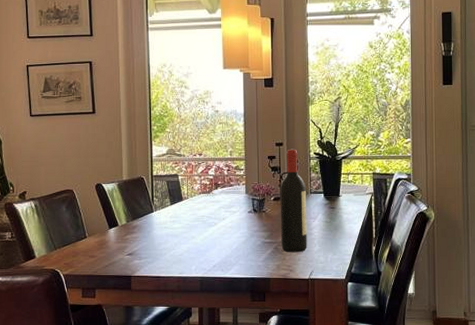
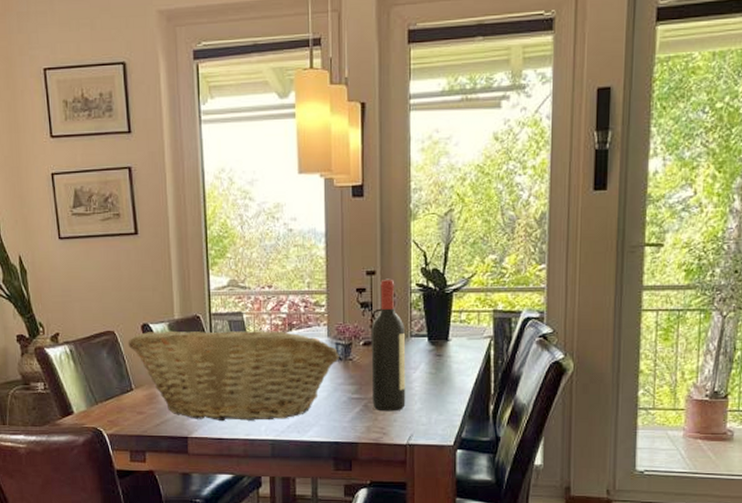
fruit basket: none [84,189,256,263] -> present [127,330,341,422]

